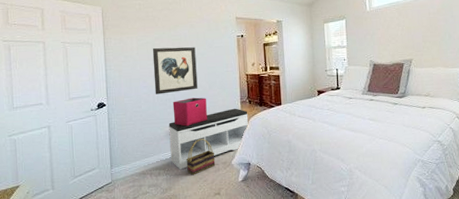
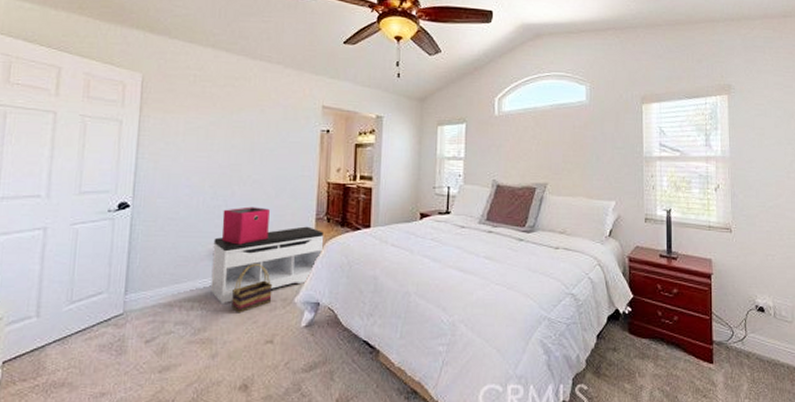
wall art: present [152,47,198,95] -> none [200,134,264,199]

